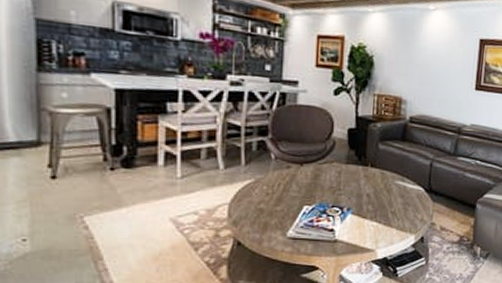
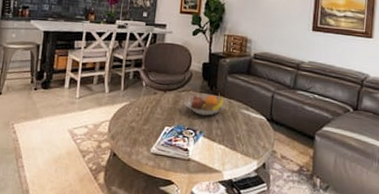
fruit bowl: none [329,166,377,190] -> present [186,95,226,116]

